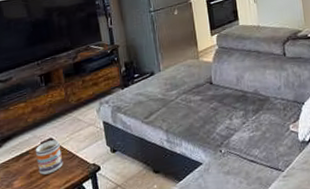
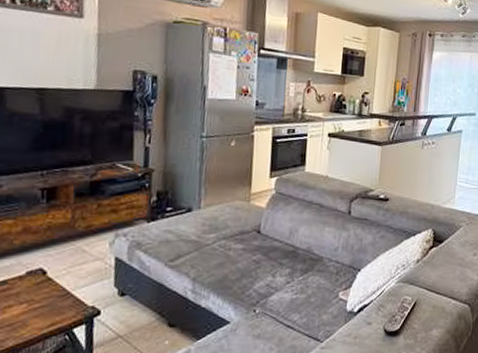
mug: present [35,140,63,175] -> none [15,271,53,312]

